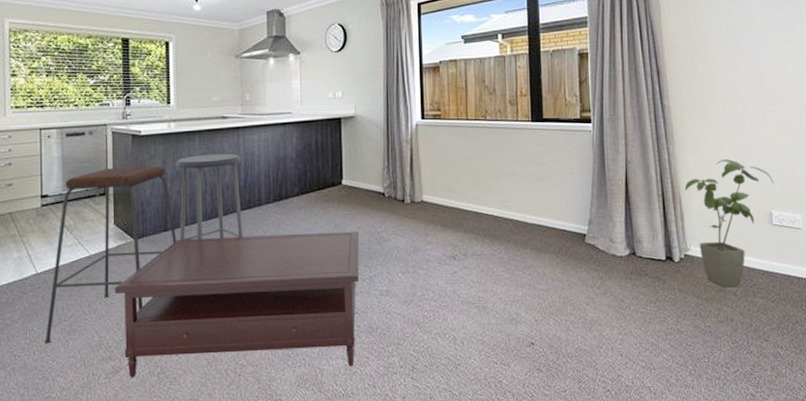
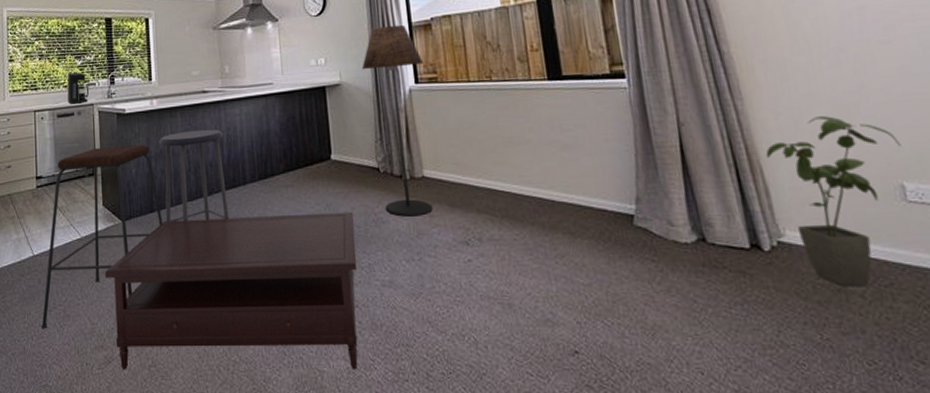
coffee maker: none [78,92,103,124] -> present [67,72,90,104]
floor lamp: none [376,65,430,236] -> present [362,24,433,217]

